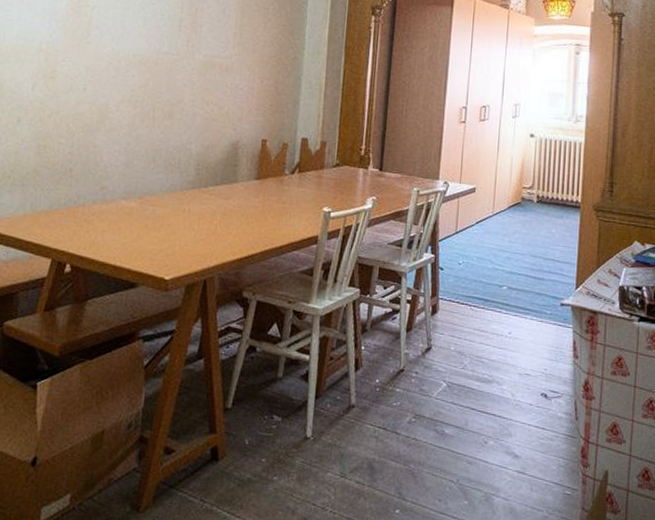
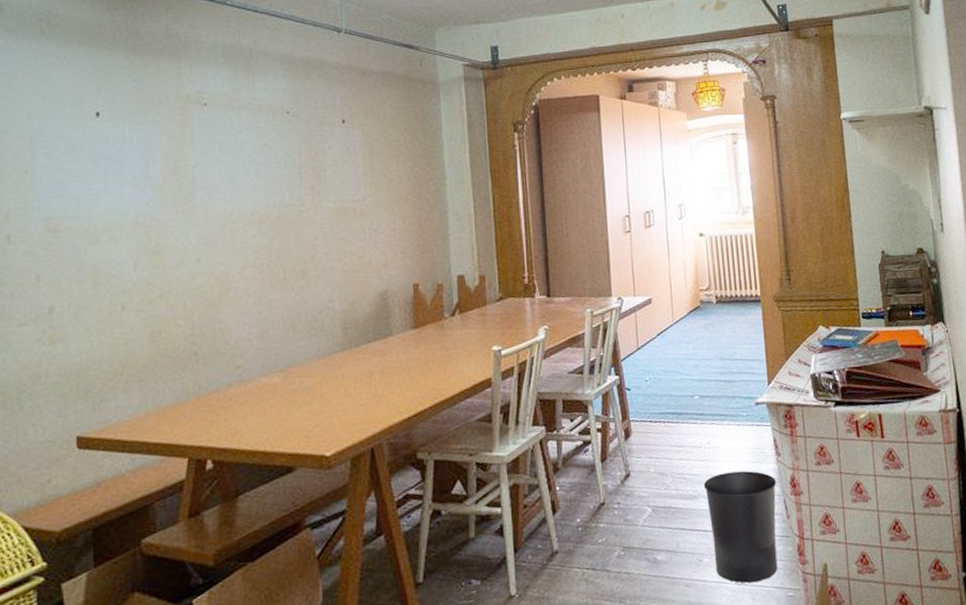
waste bin: none [498,364,571,474] -> present [703,470,778,583]

